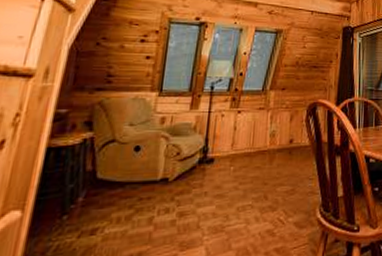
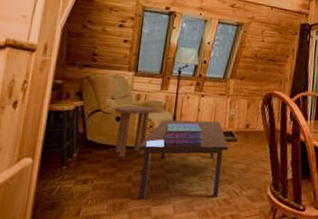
side table: none [132,130,183,196] -> present [114,105,155,158]
coffee table: none [161,139,281,247] -> present [138,119,238,201]
stack of books: none [193,144,241,173] -> present [163,123,203,145]

